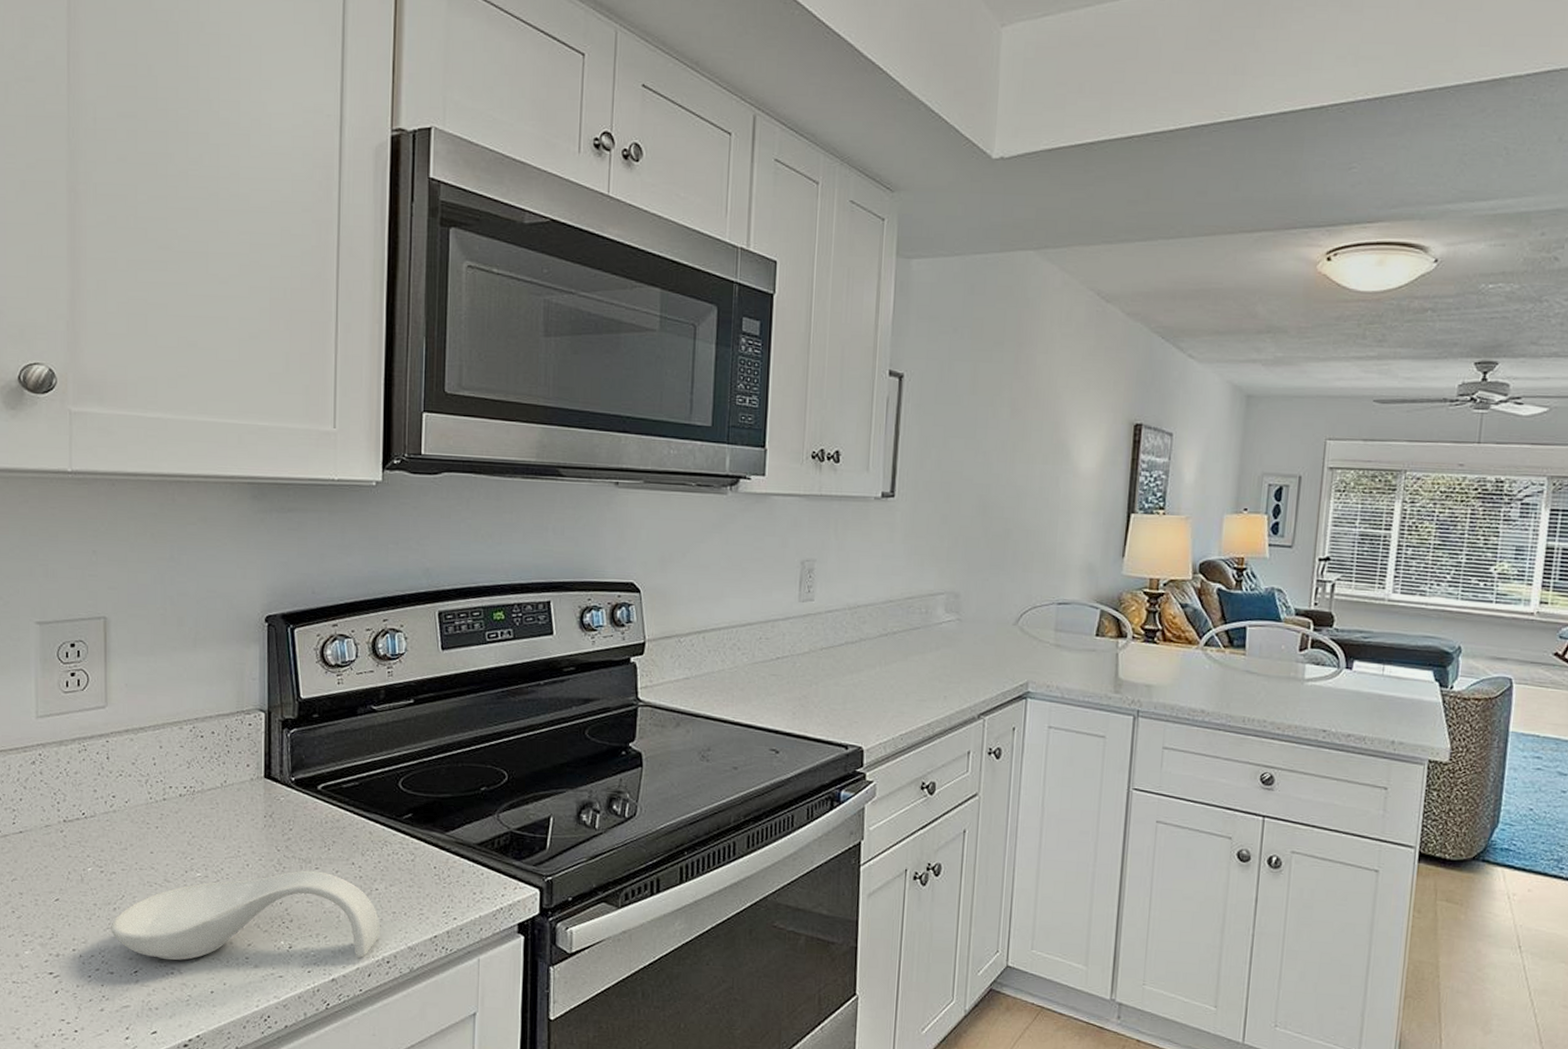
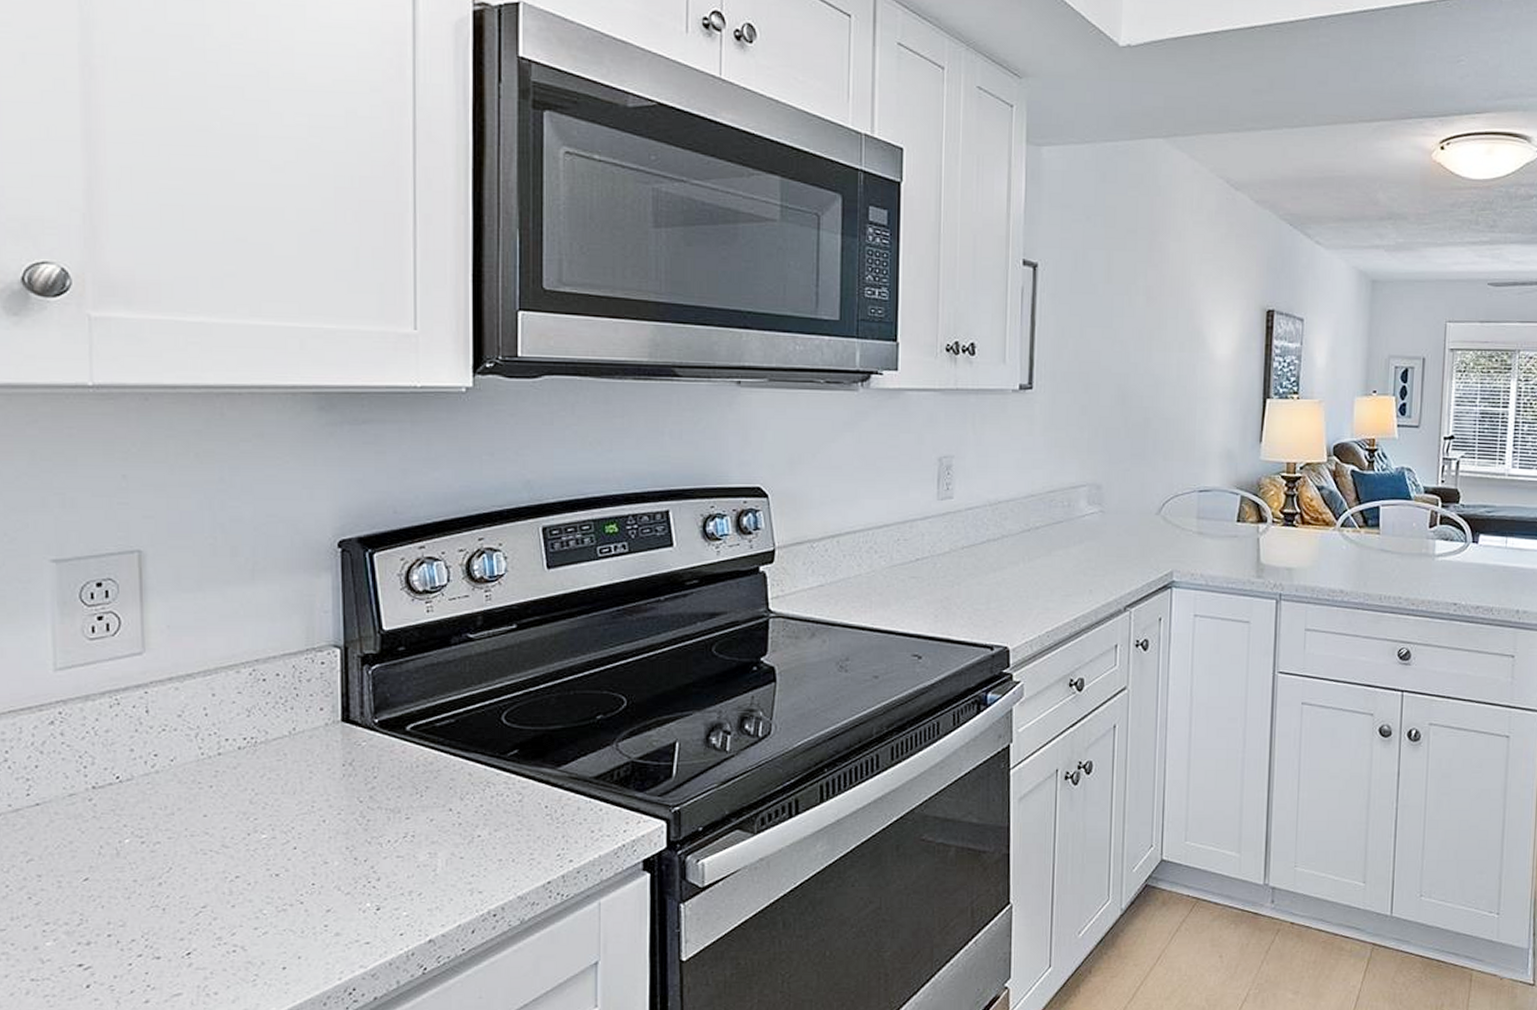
spoon rest: present [111,870,380,961] -> none [156,821,484,937]

